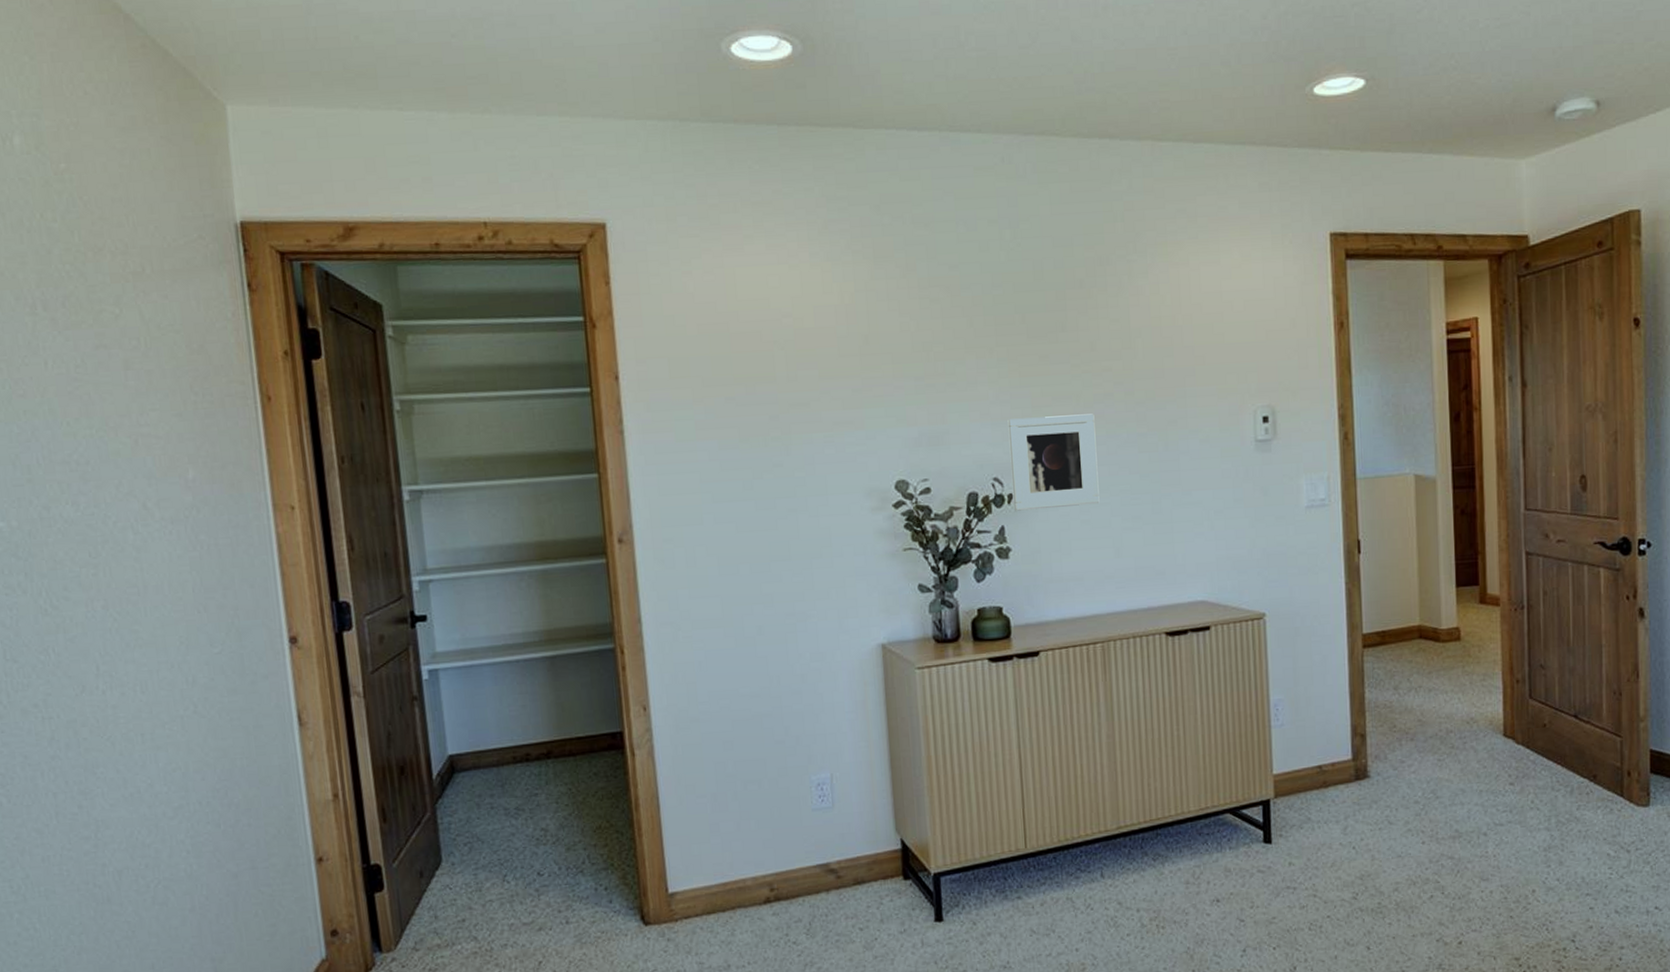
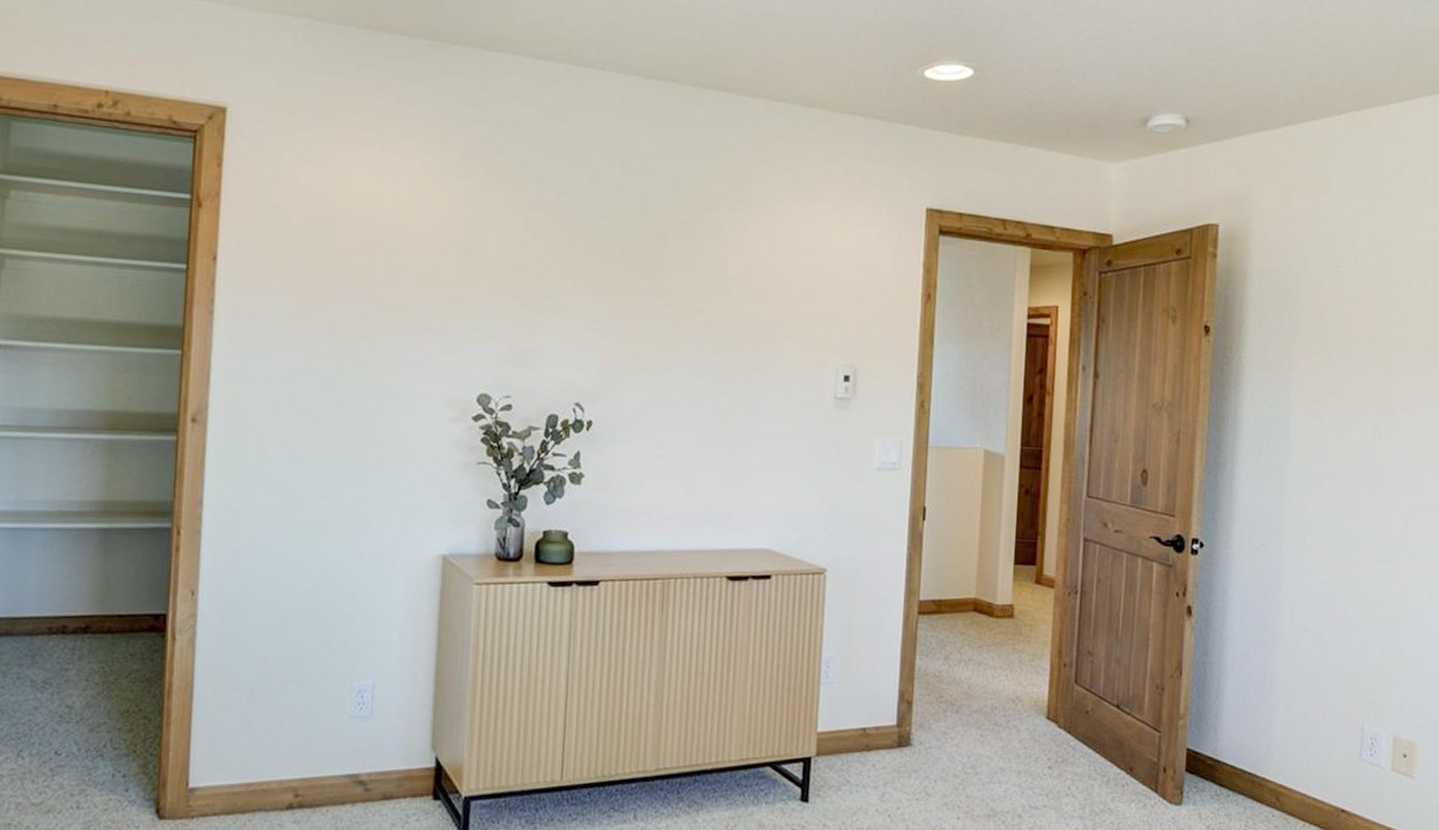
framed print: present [1007,413,1100,511] -> none [591,347,682,441]

